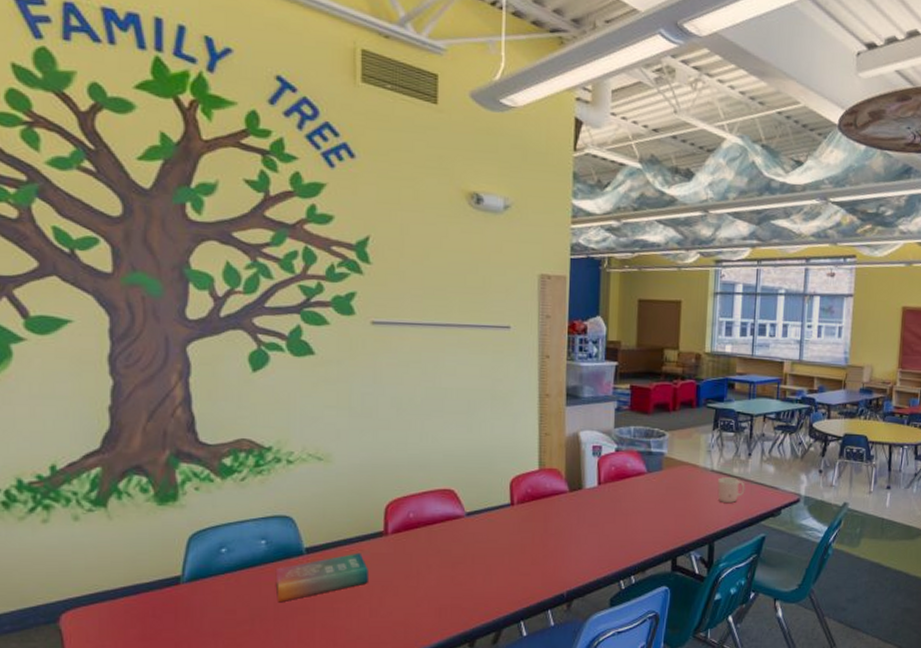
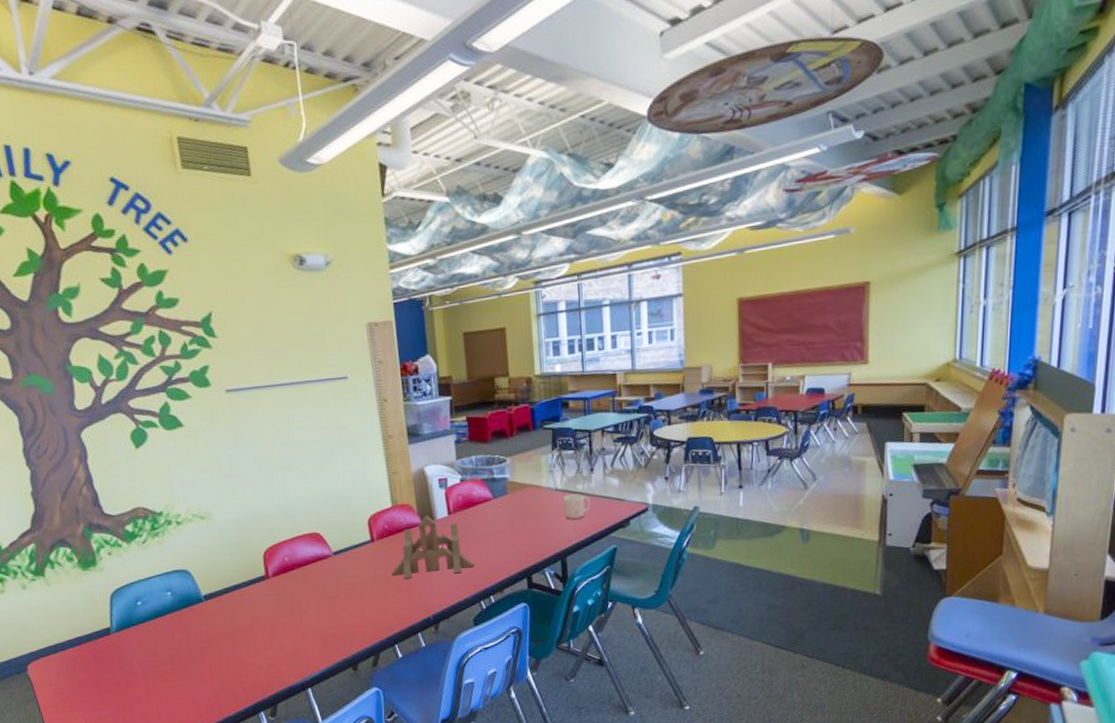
book: present [275,552,368,603] -> none [182,595,259,644]
building blocks: none [529,483,619,549] -> present [392,515,474,579]

